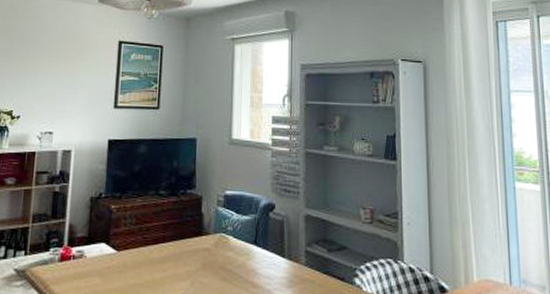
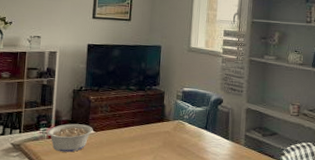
legume: none [51,241,115,279] -> present [41,123,93,153]

